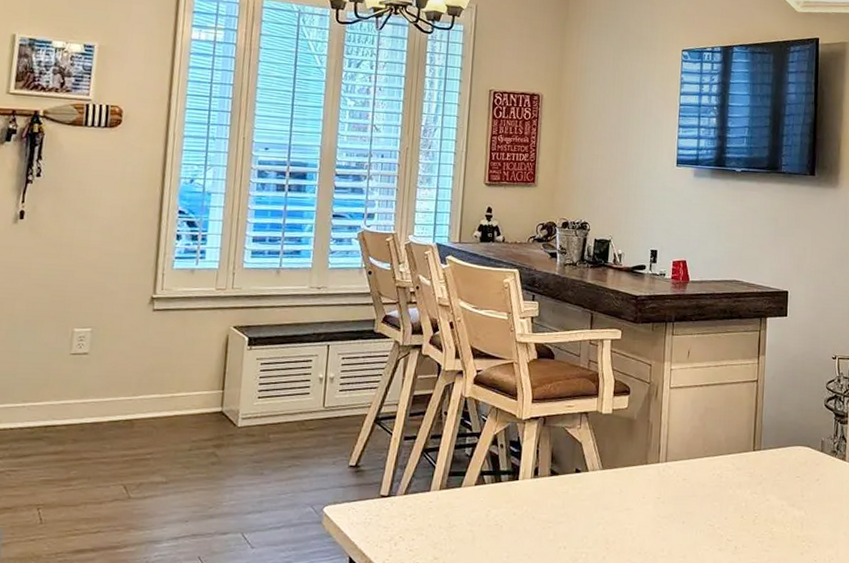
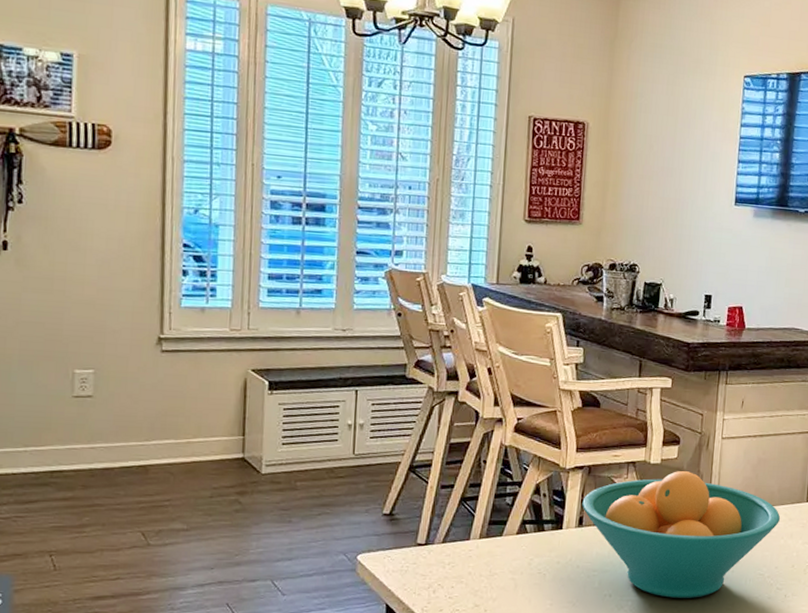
fruit bowl: none [537,421,729,550] -> present [582,471,781,598]

